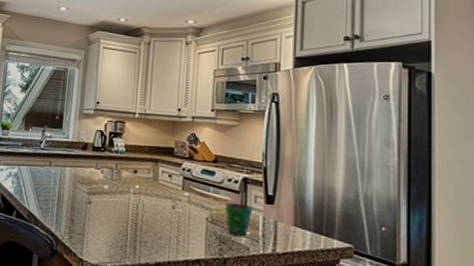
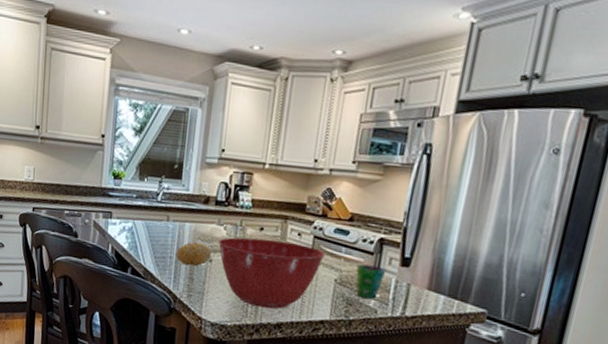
fruit: none [58,185,90,209] -> present [176,242,211,267]
mixing bowl: none [96,179,196,249] -> present [218,237,326,309]

